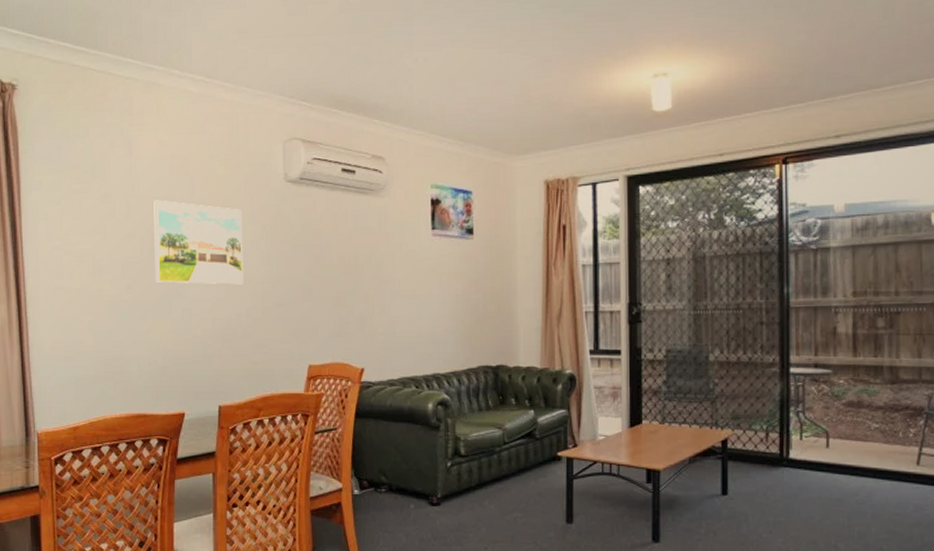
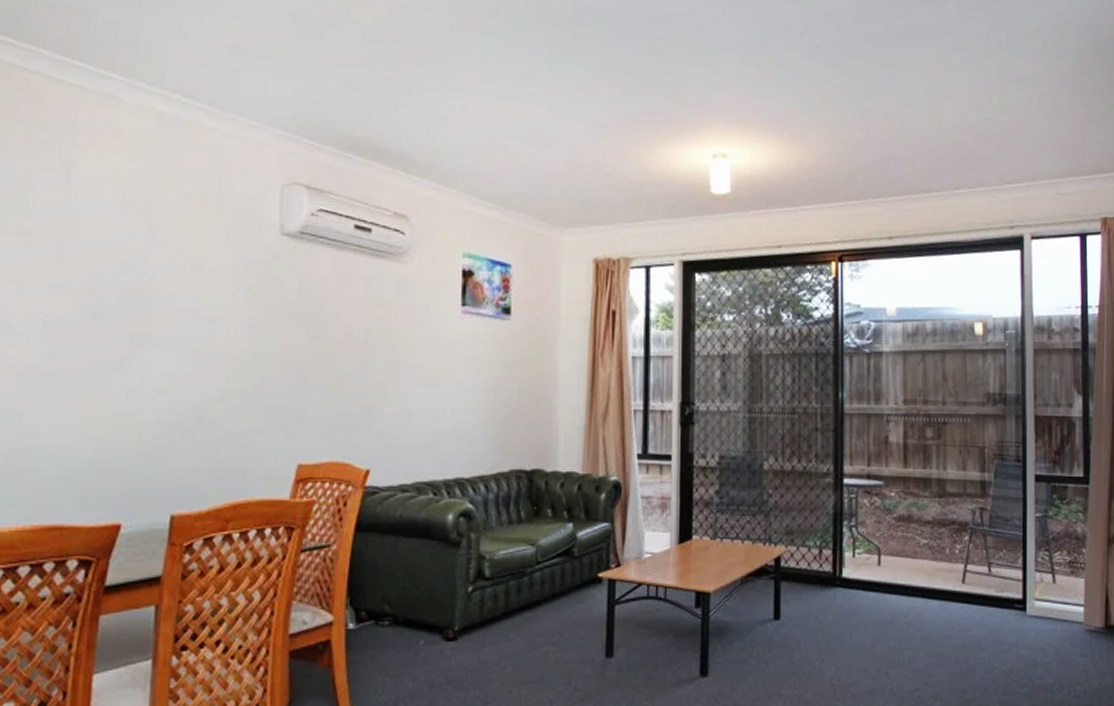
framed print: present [154,200,244,285] -> none [91,243,220,359]

